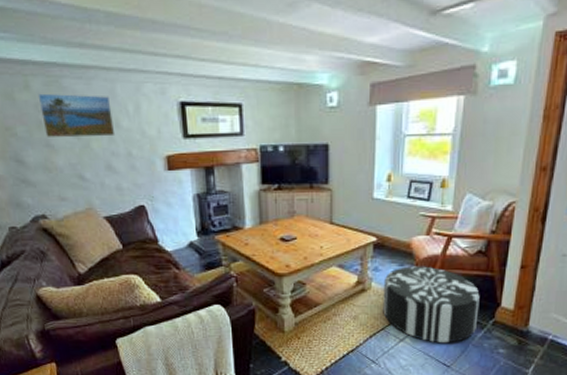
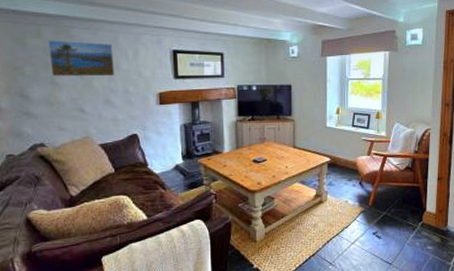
pouf: present [383,266,480,343] -> none [337,180,410,244]

